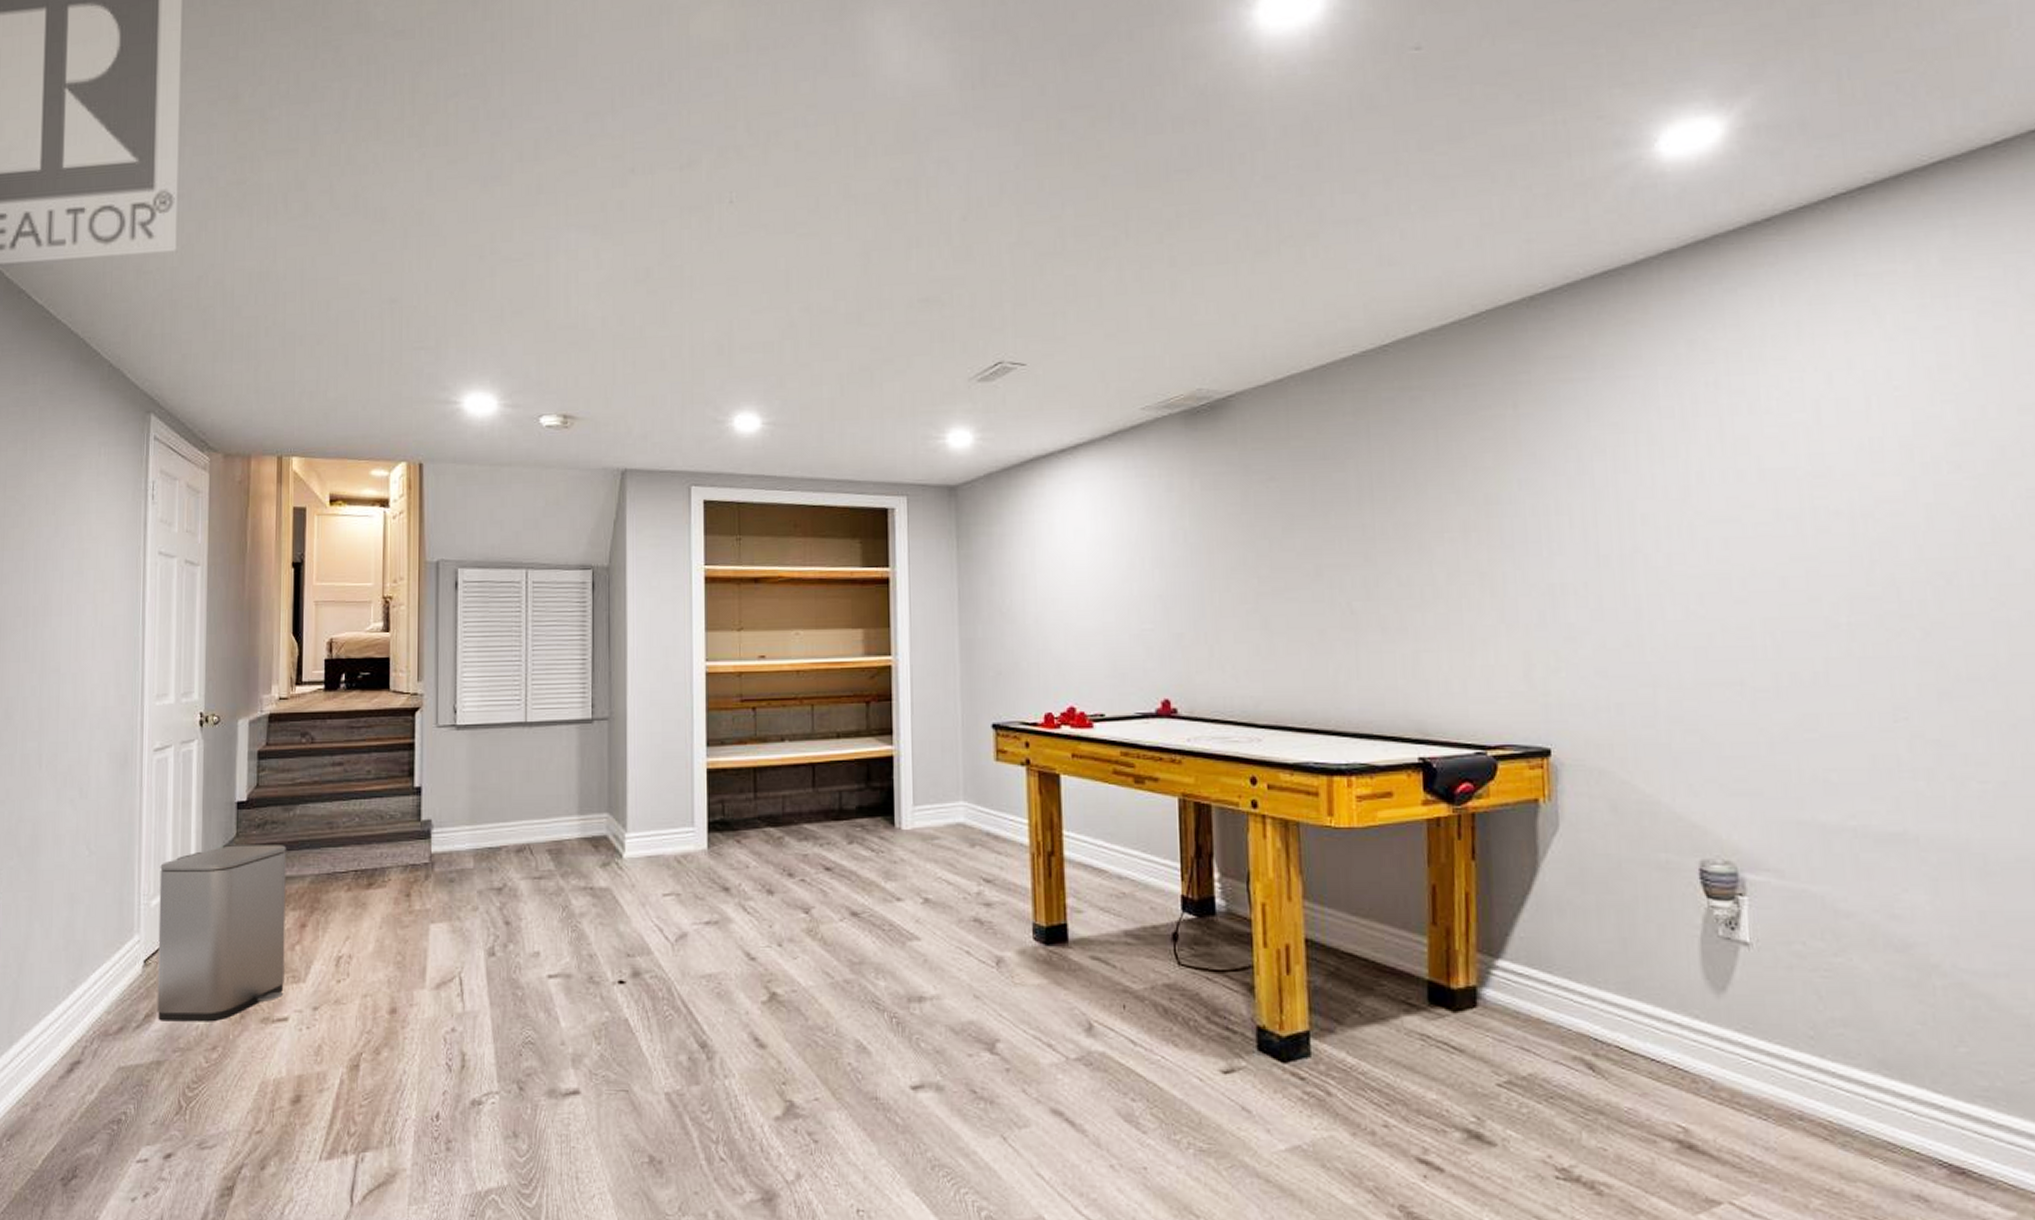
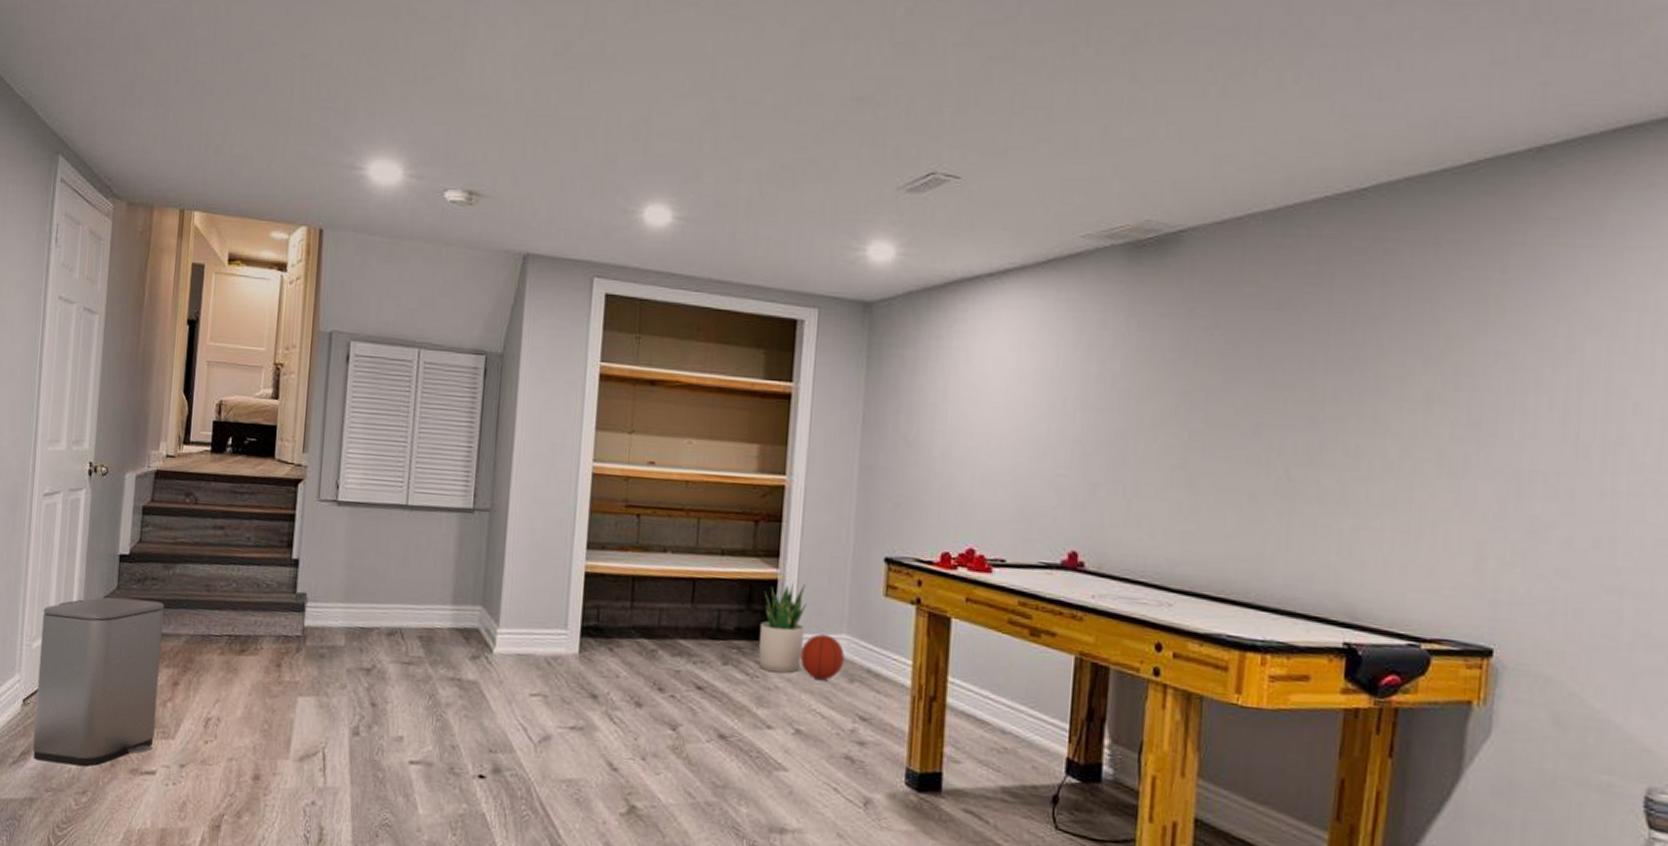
planter: none [880,758,924,846] -> present [758,583,807,674]
basketball: none [921,804,964,847] -> present [800,634,845,680]

